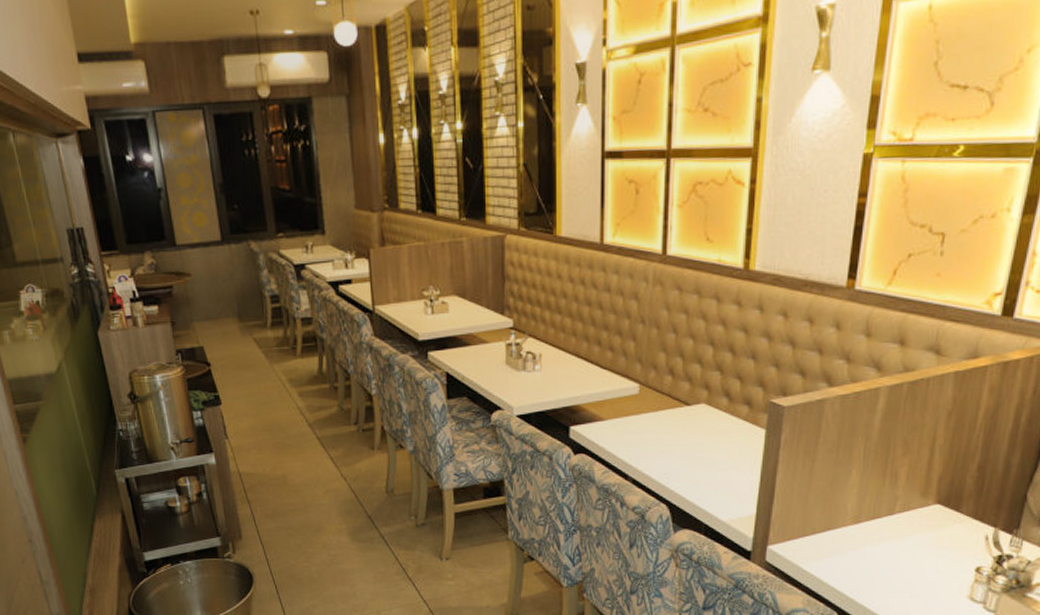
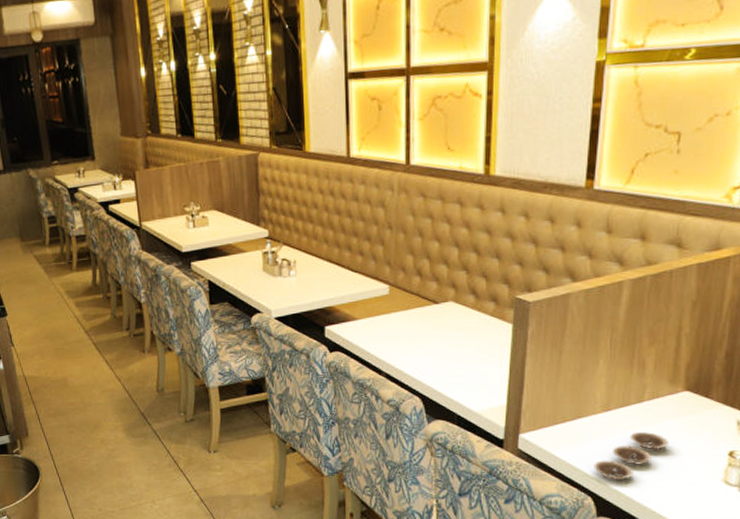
plate: none [841,546,917,596] -> present [594,432,668,481]

